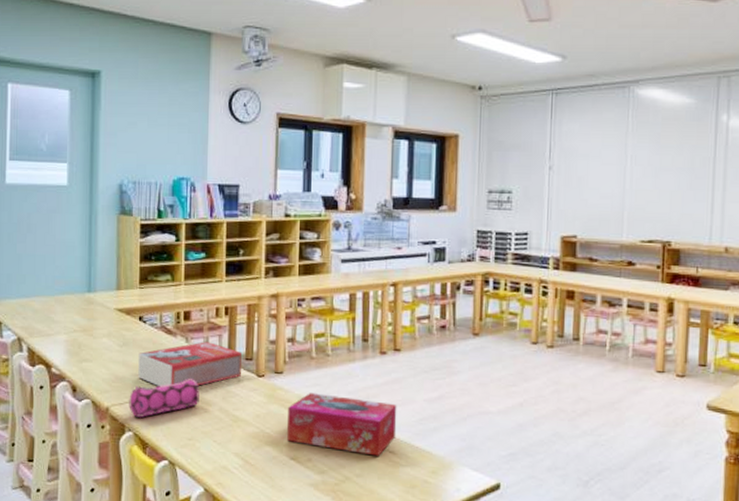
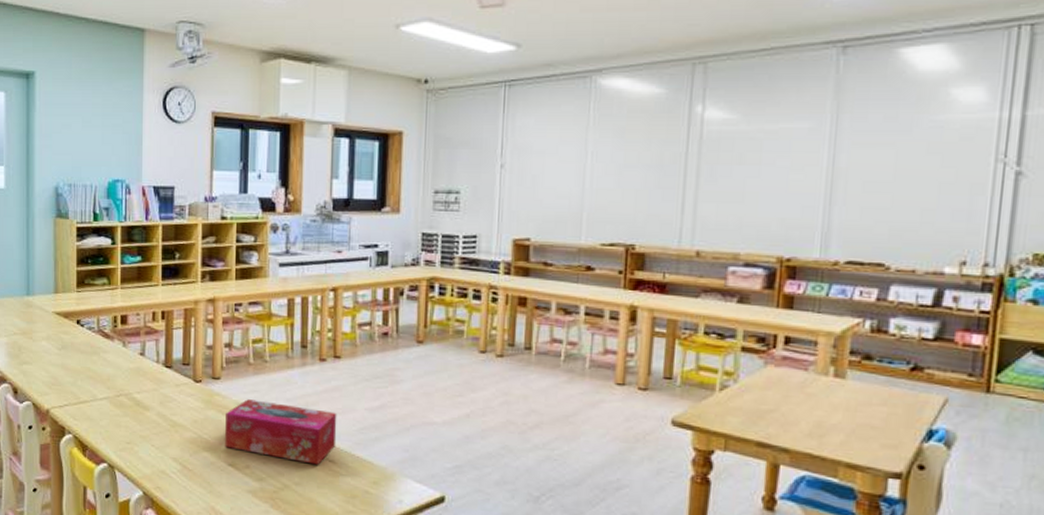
pencil case: present [129,379,200,419] -> none [68,383,137,421]
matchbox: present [138,342,242,388] -> none [77,346,178,391]

